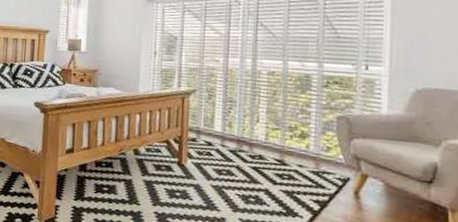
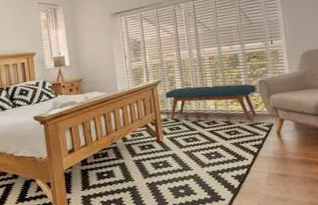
bench: none [199,103,332,167] -> present [165,84,257,121]

